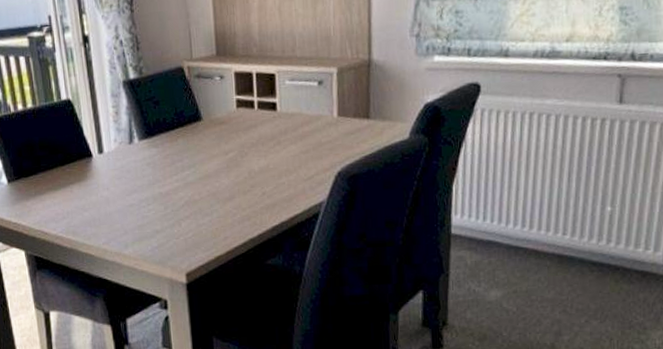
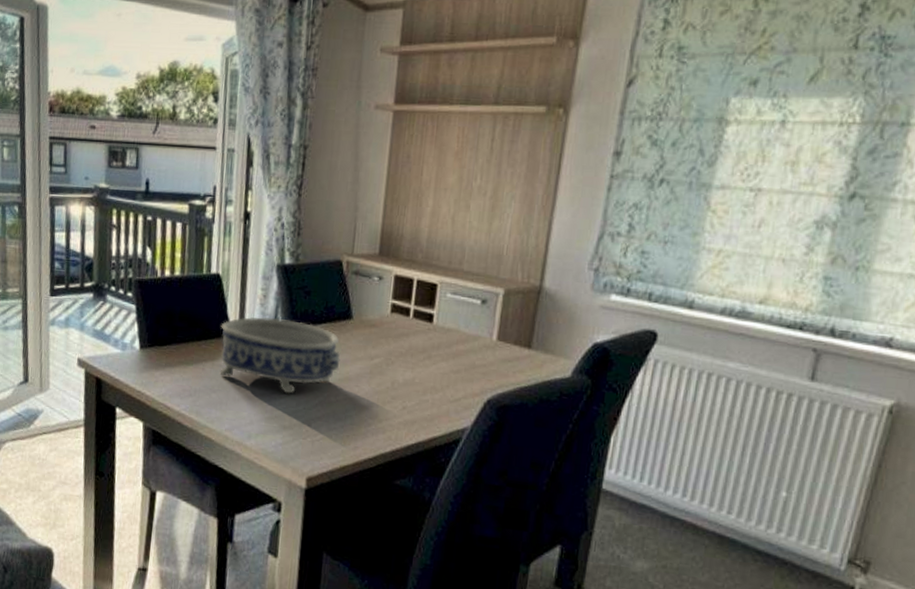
decorative bowl: none [80,131,198,200] -> present [219,317,340,394]

